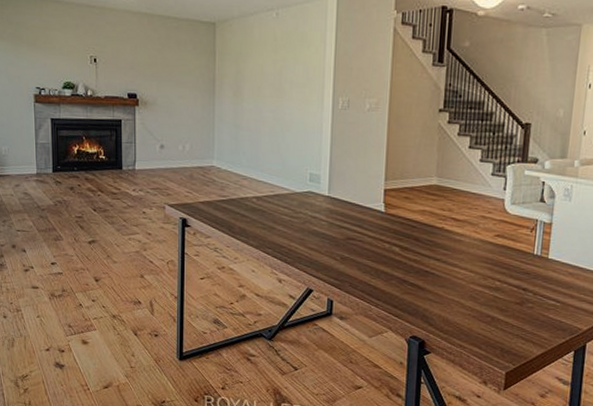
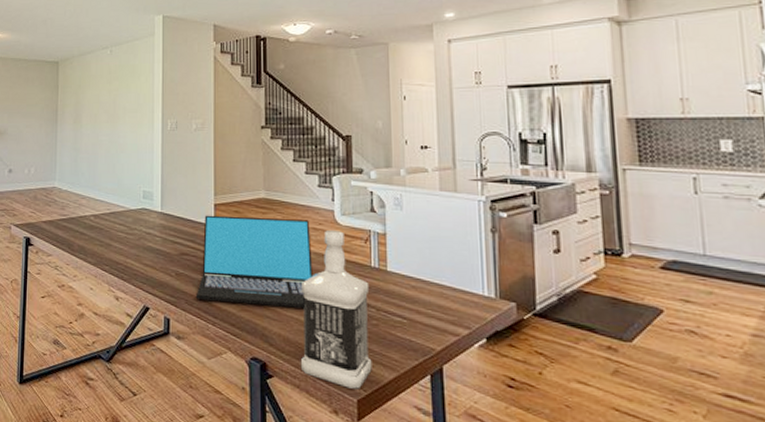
laptop: none [360,200,479,292] -> present [195,215,313,309]
bottle: none [456,219,530,363] -> present [300,230,372,389]

